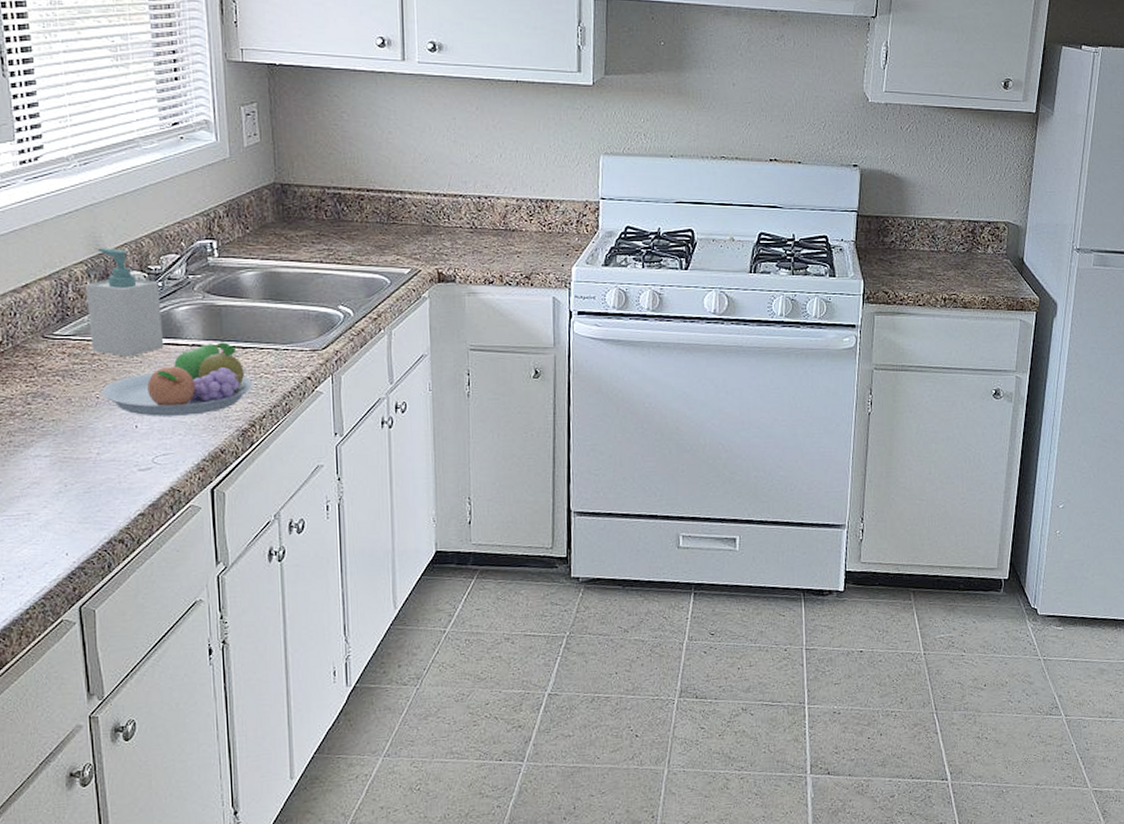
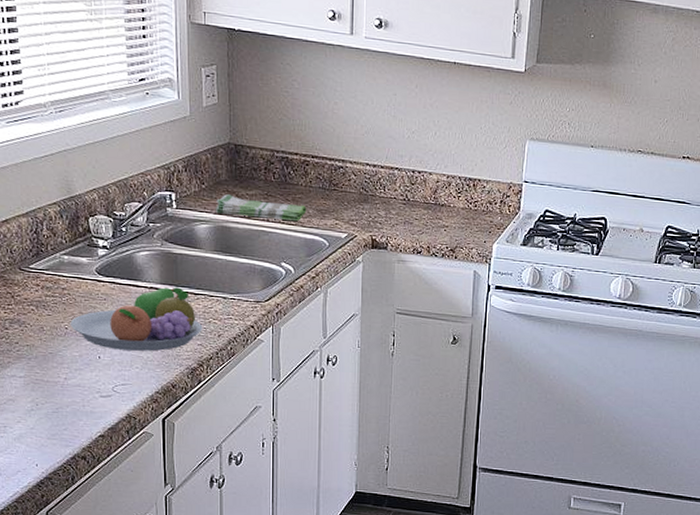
soap bottle: present [86,248,164,357] -> none [58,191,126,294]
dish towel: none [262,238,364,260] -> present [215,194,307,221]

